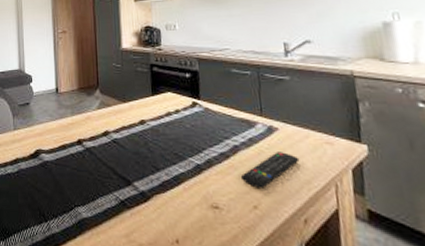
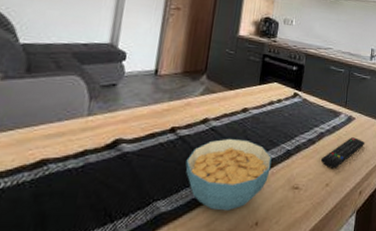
cereal bowl: none [96,151,182,224] -> present [185,139,272,211]

